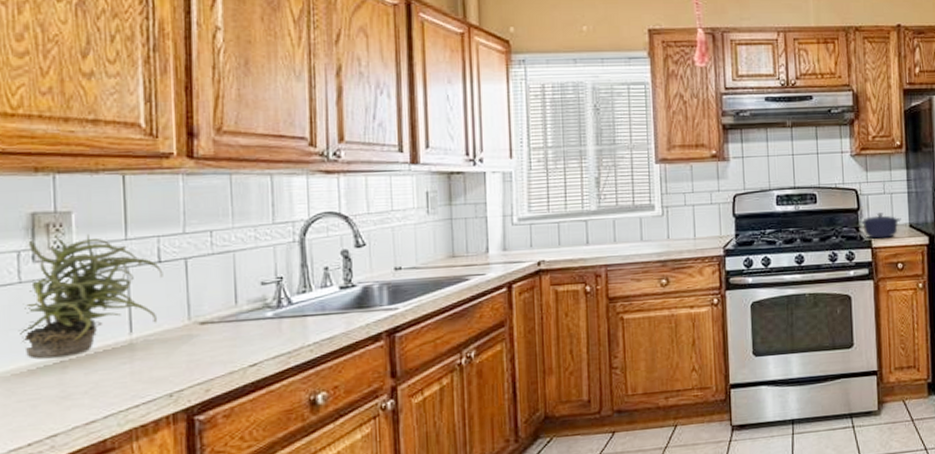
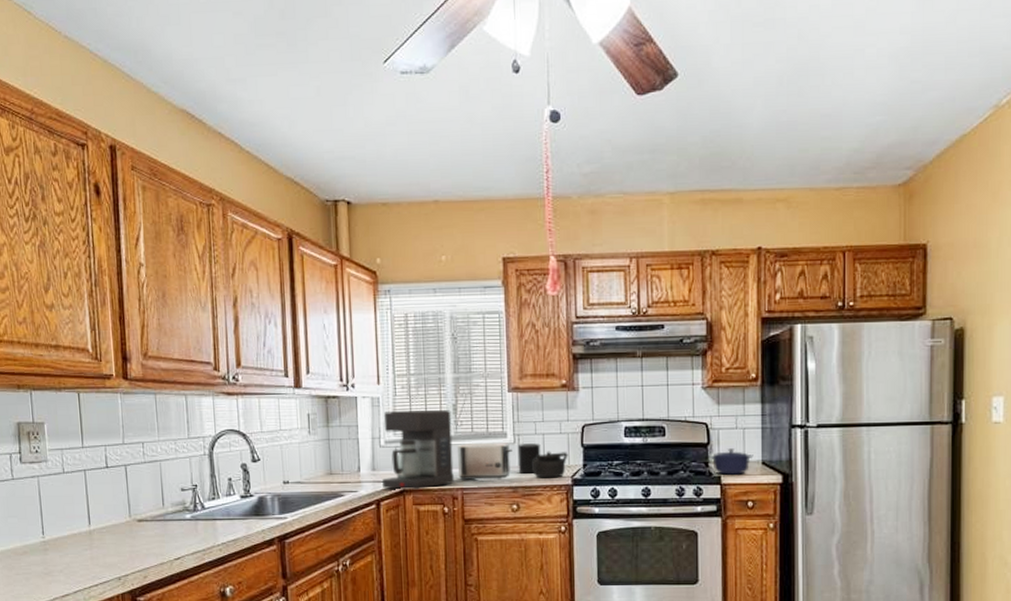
potted plant: present [18,233,163,360] -> none [14,441,110,542]
coffee maker: none [515,183,597,270] -> present [382,409,454,490]
toaster: none [600,215,661,256] -> present [457,443,512,480]
pen holder: none [666,215,691,247] -> present [517,443,541,474]
kettle: none [682,222,720,251] -> present [532,451,568,478]

